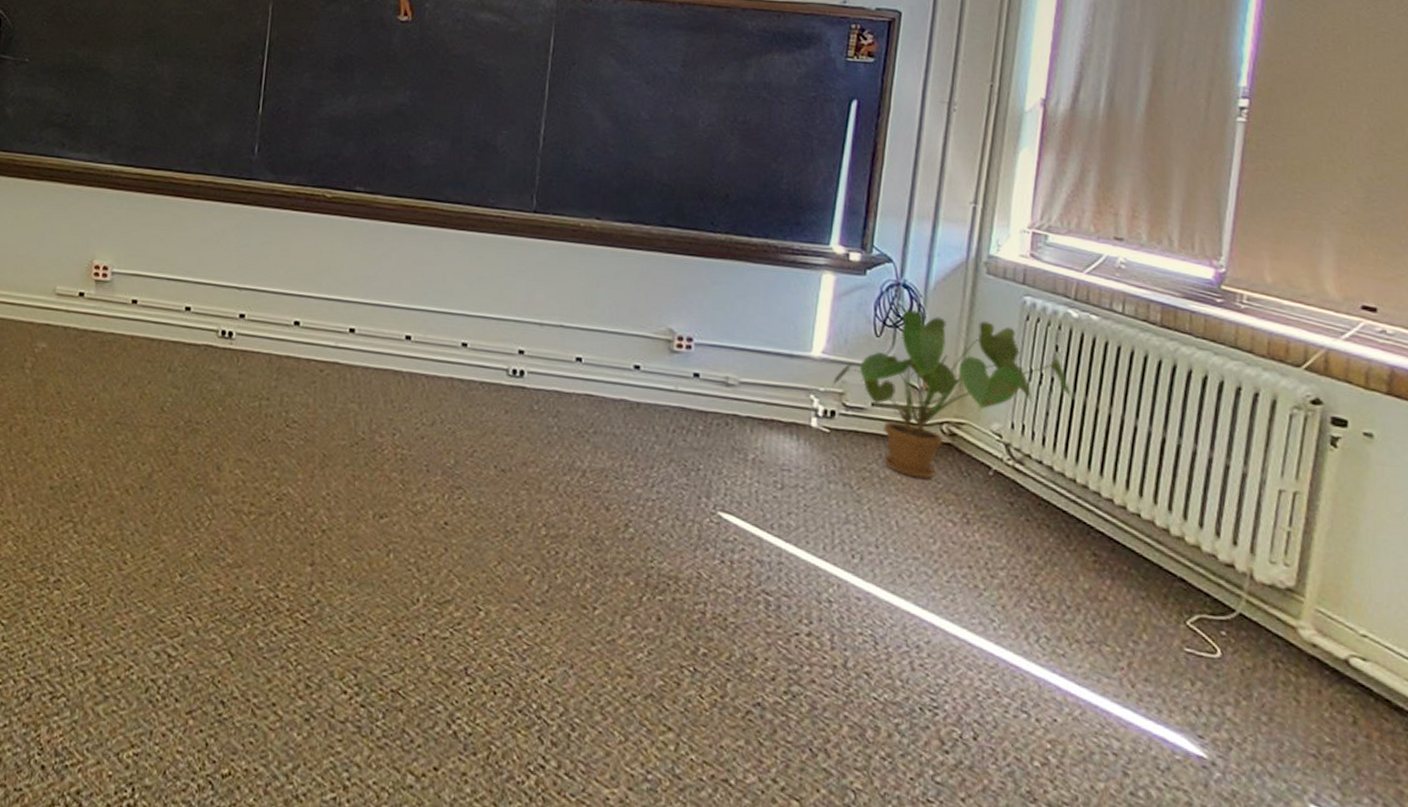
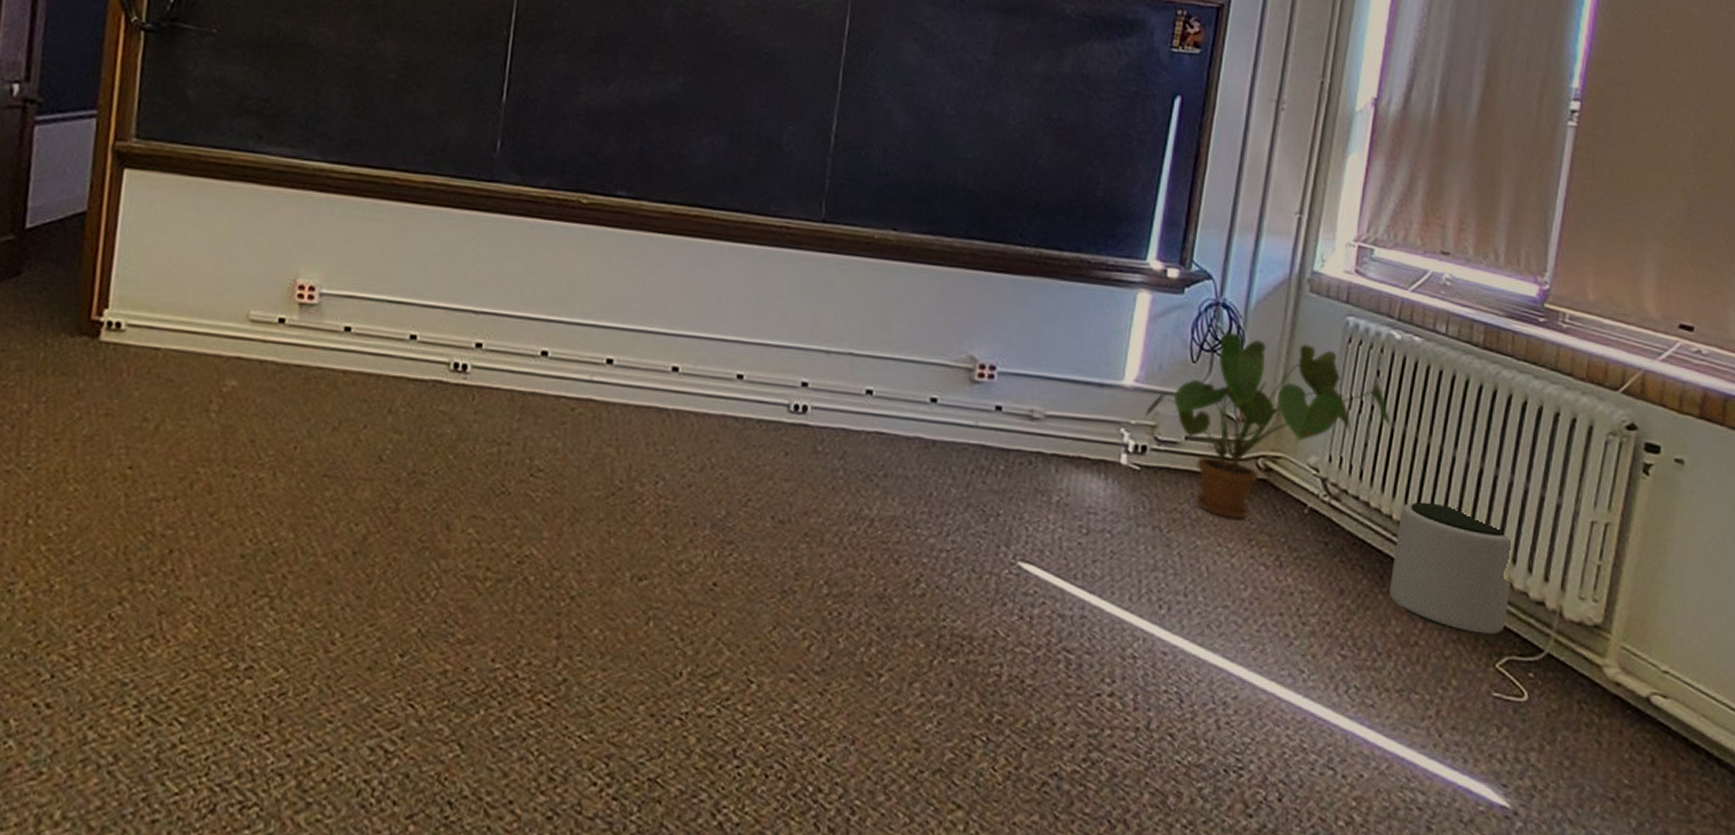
plant pot: none [1076,467,1200,594] -> present [1389,501,1512,635]

